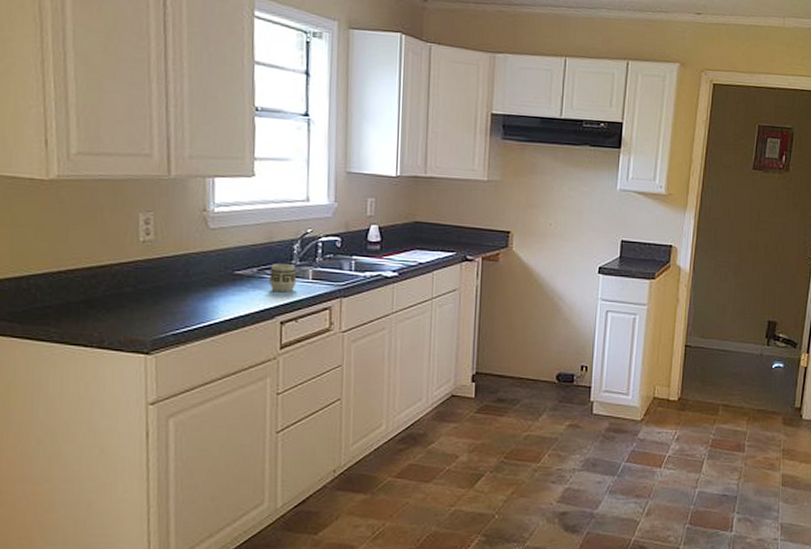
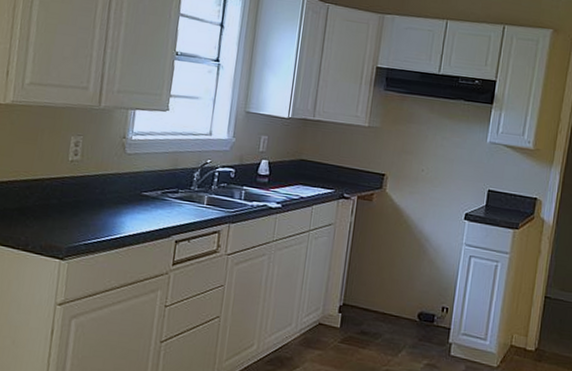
cup: present [269,264,297,293] -> none [170,188,194,215]

